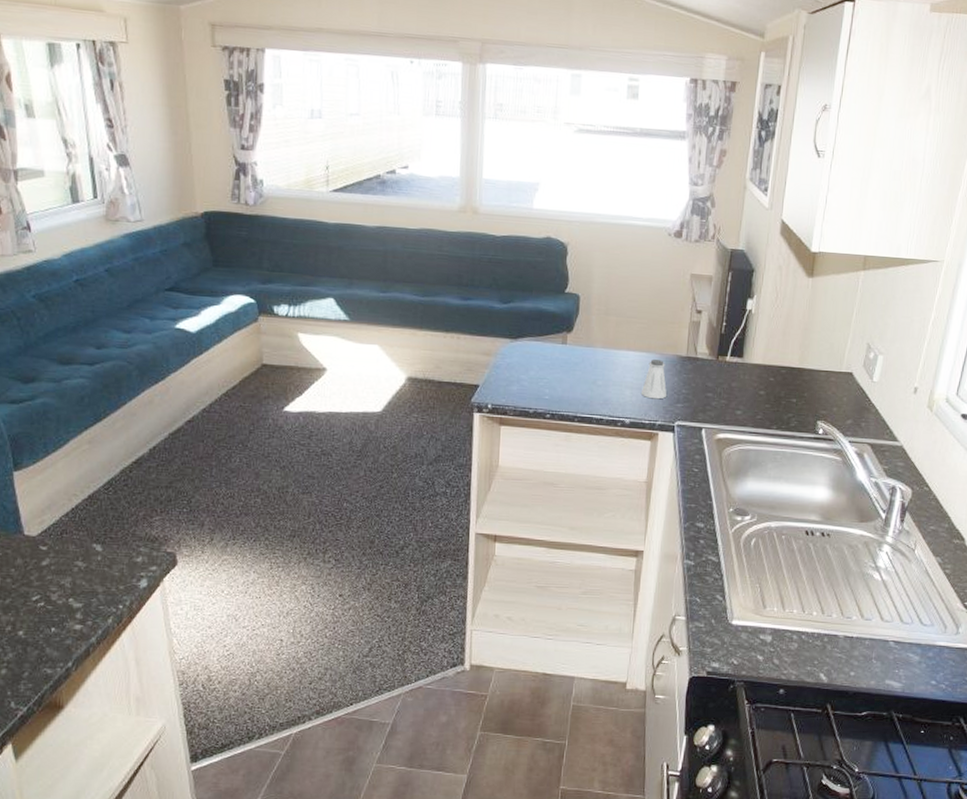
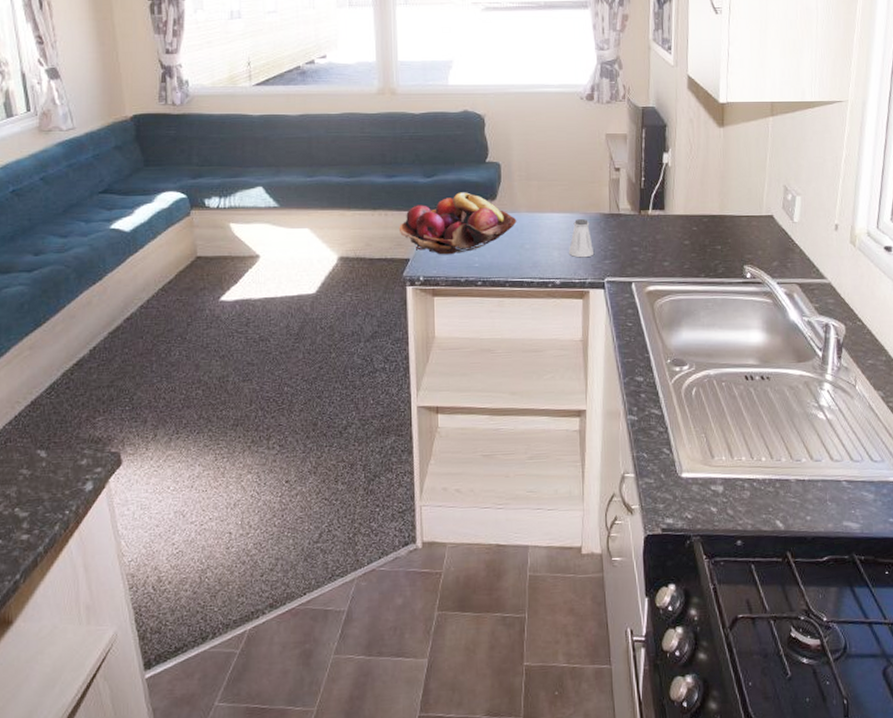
fruit basket: none [470,321,592,384] -> present [398,192,517,254]

